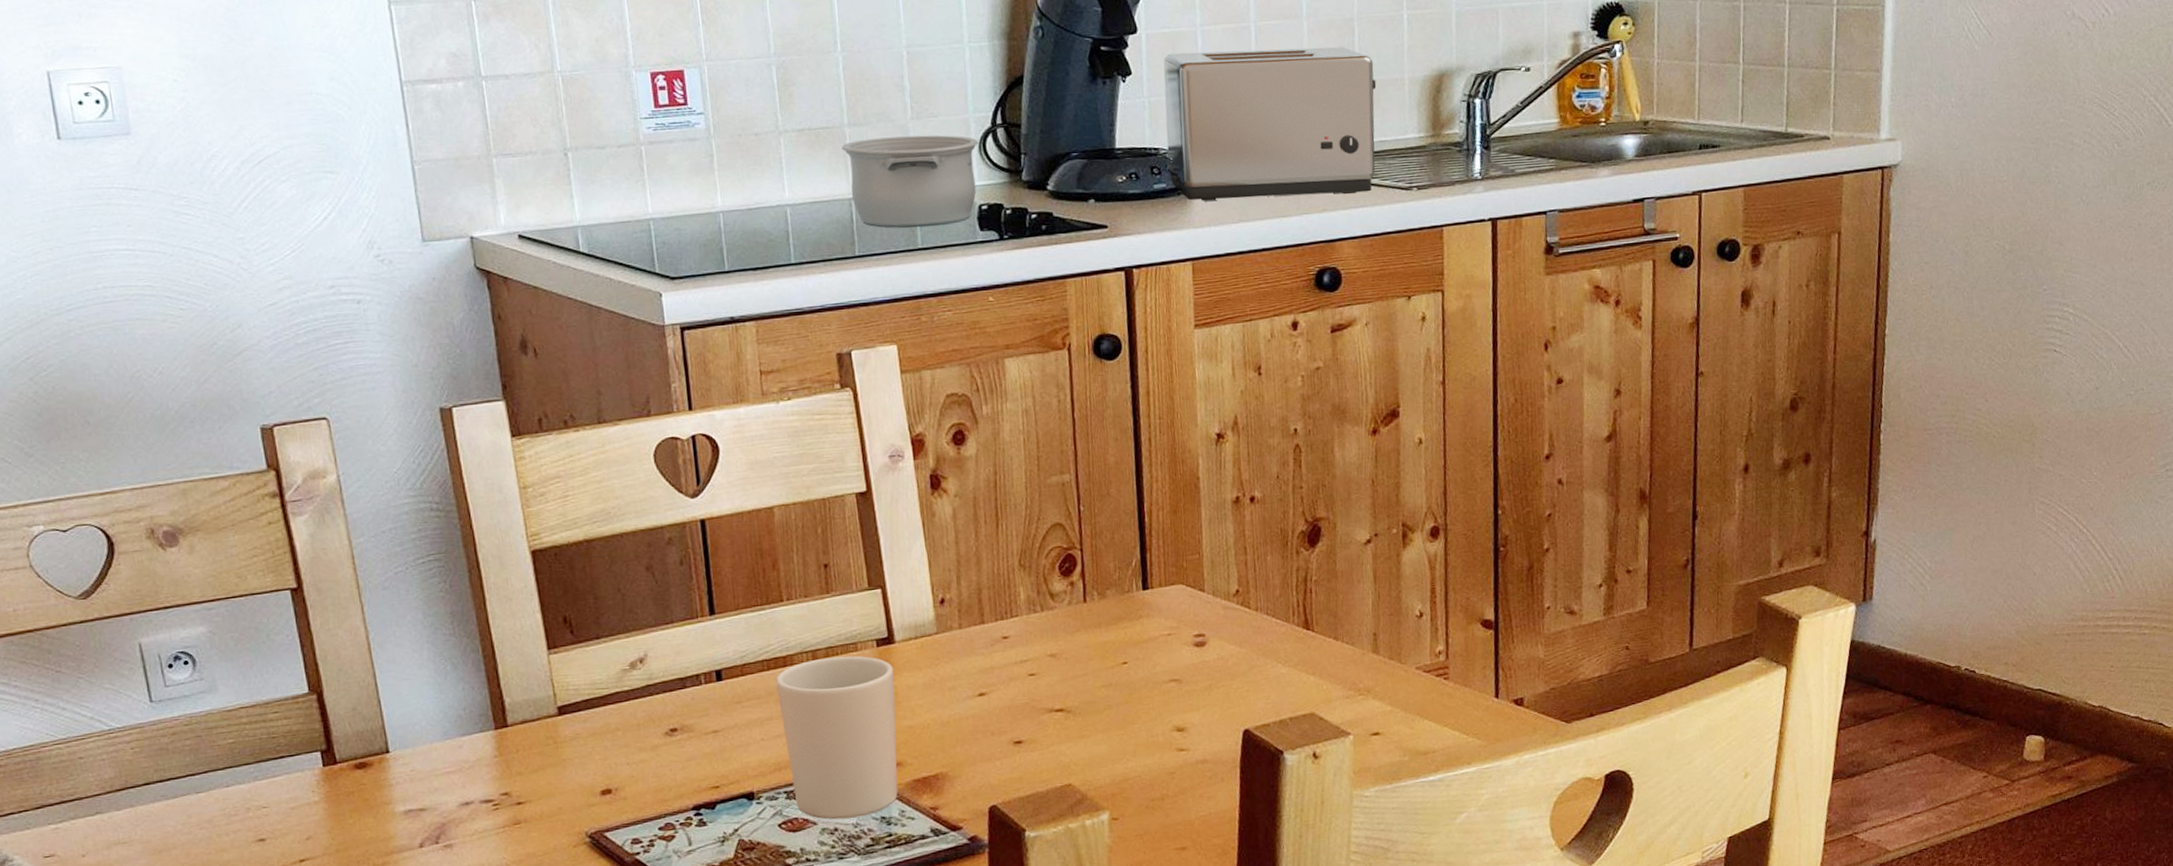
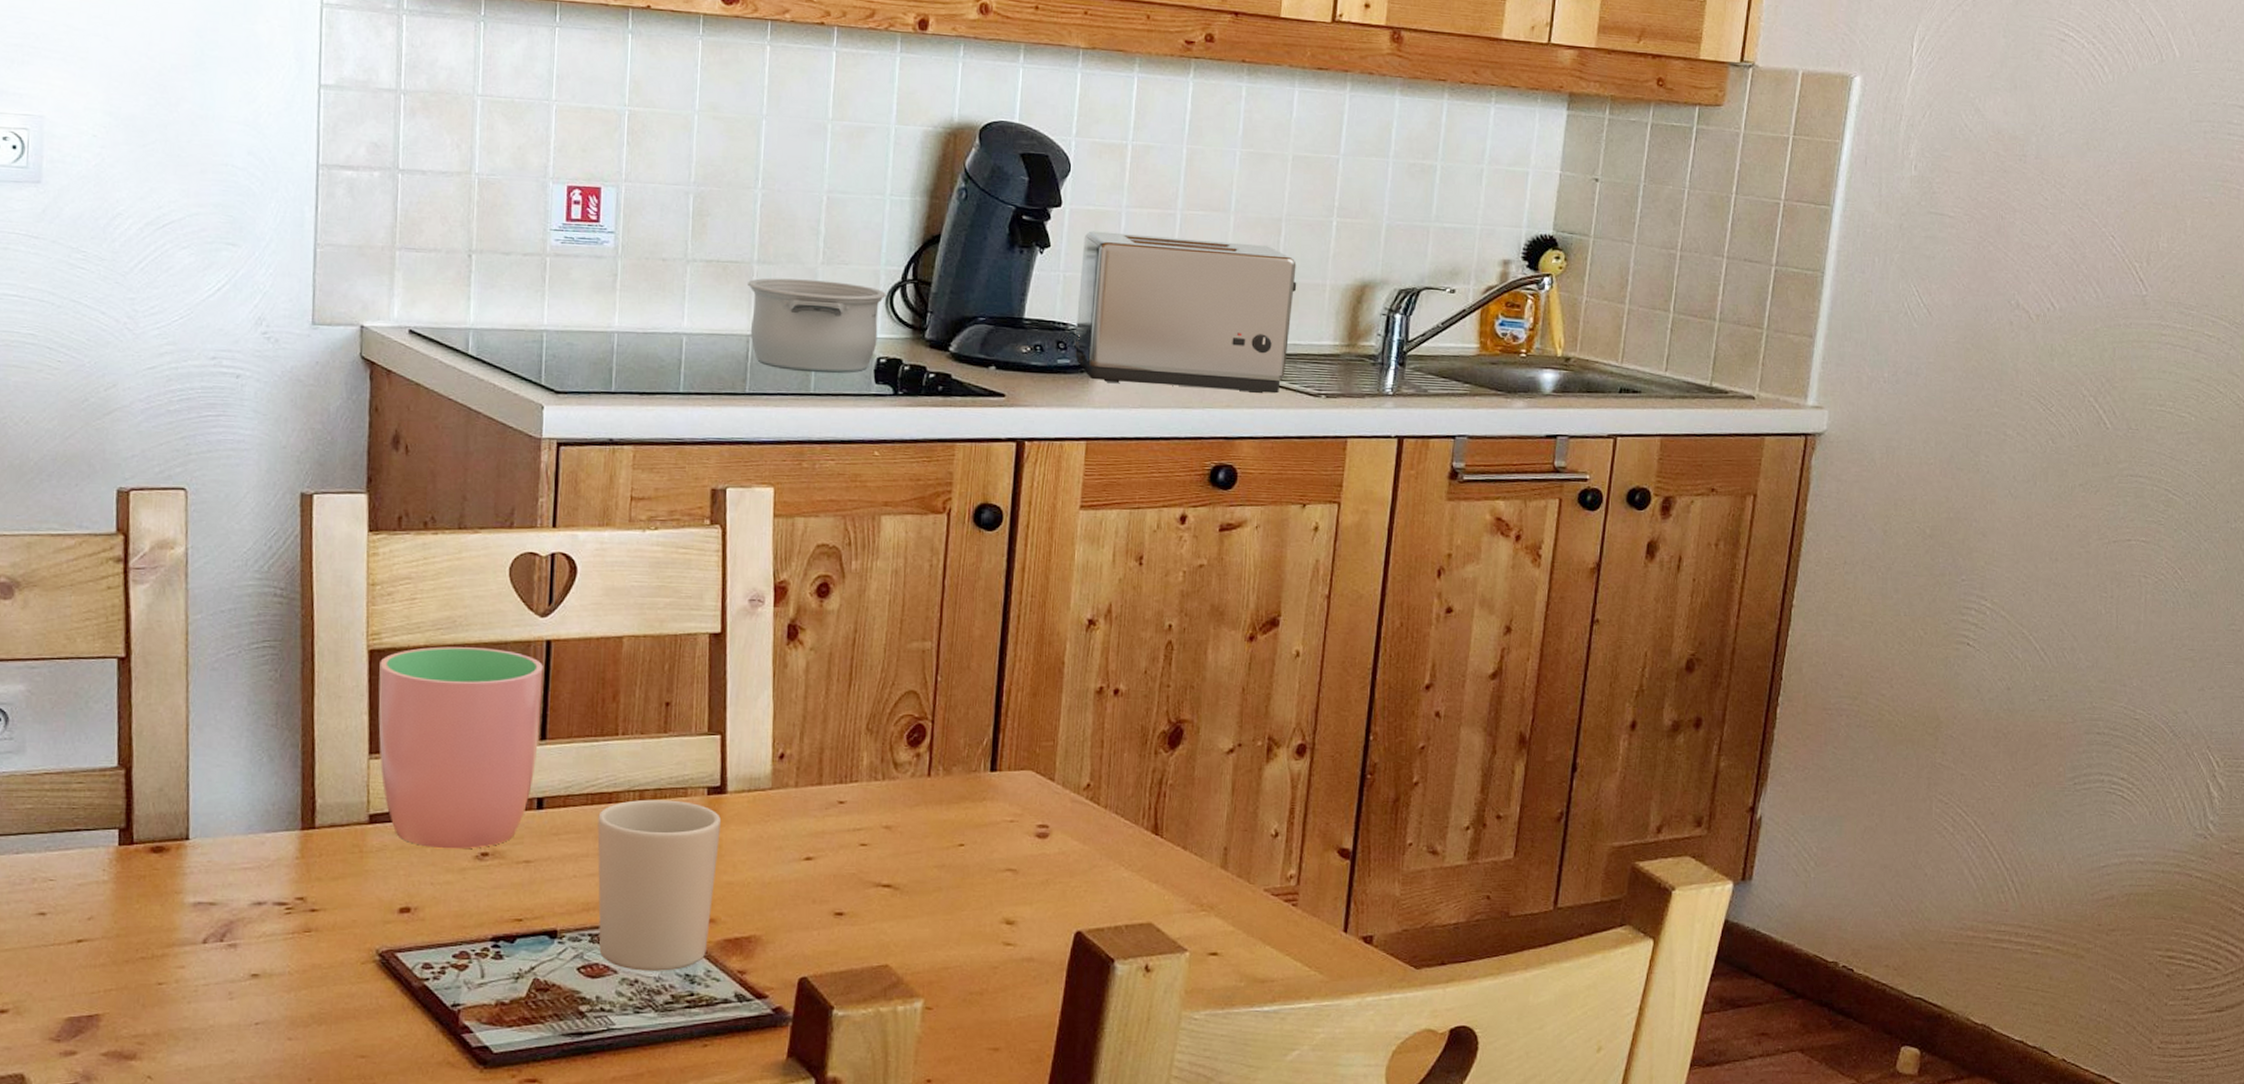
cup: none [543,534,709,731] -> present [378,646,543,849]

